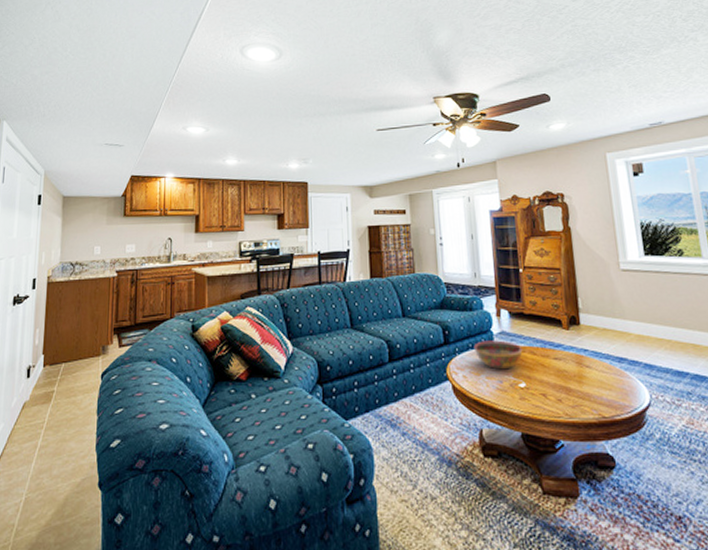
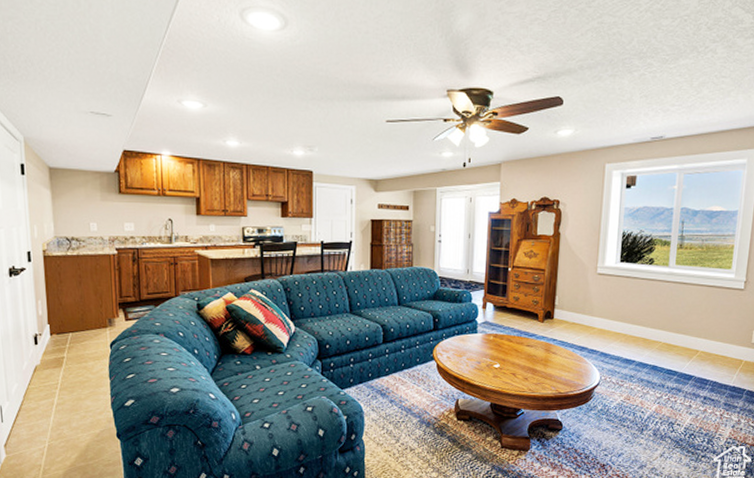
bowl: present [473,340,523,370] -> none [459,328,501,353]

